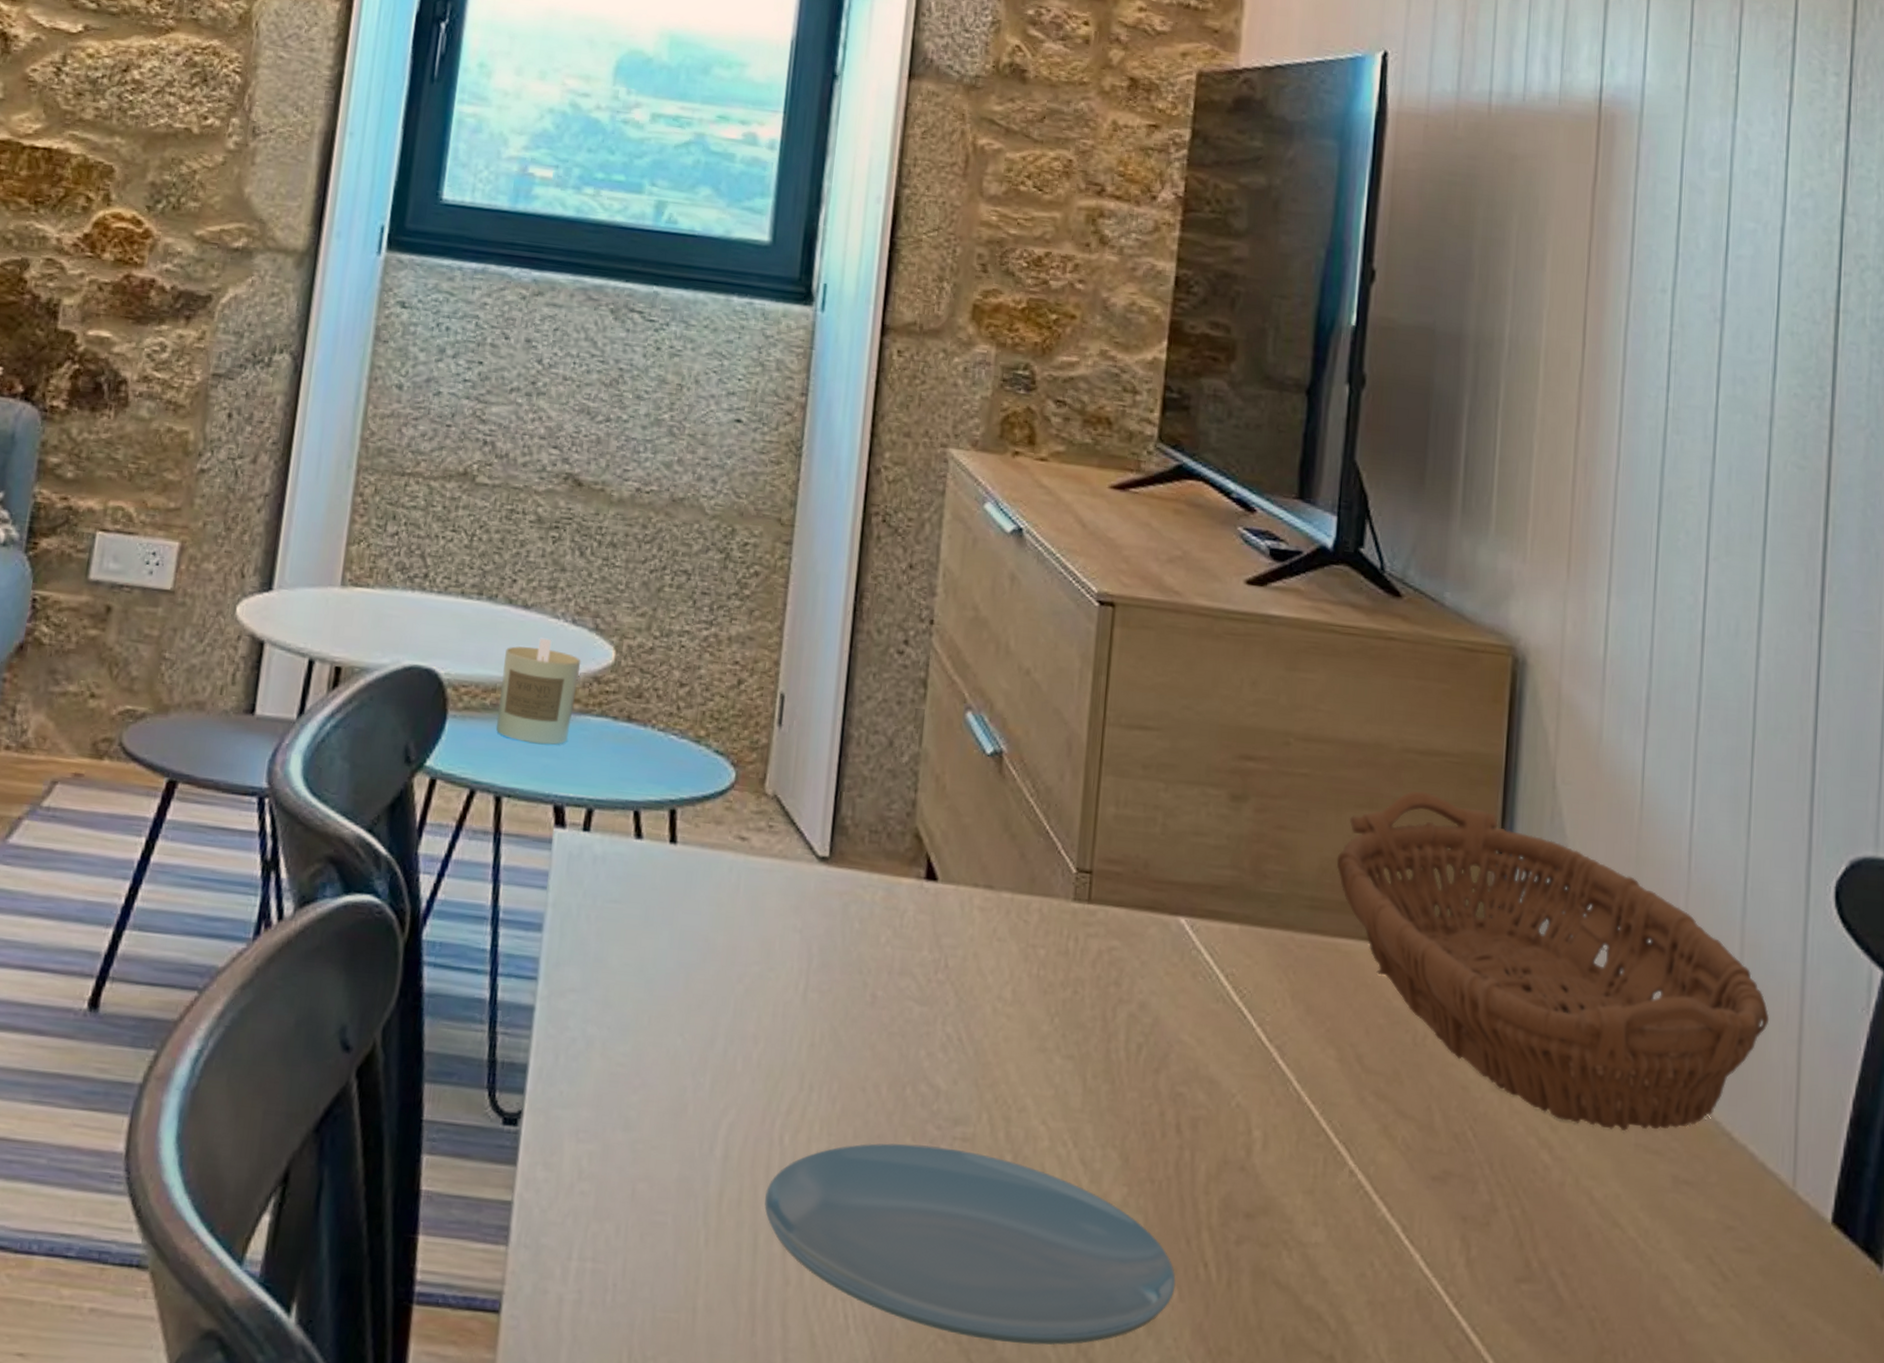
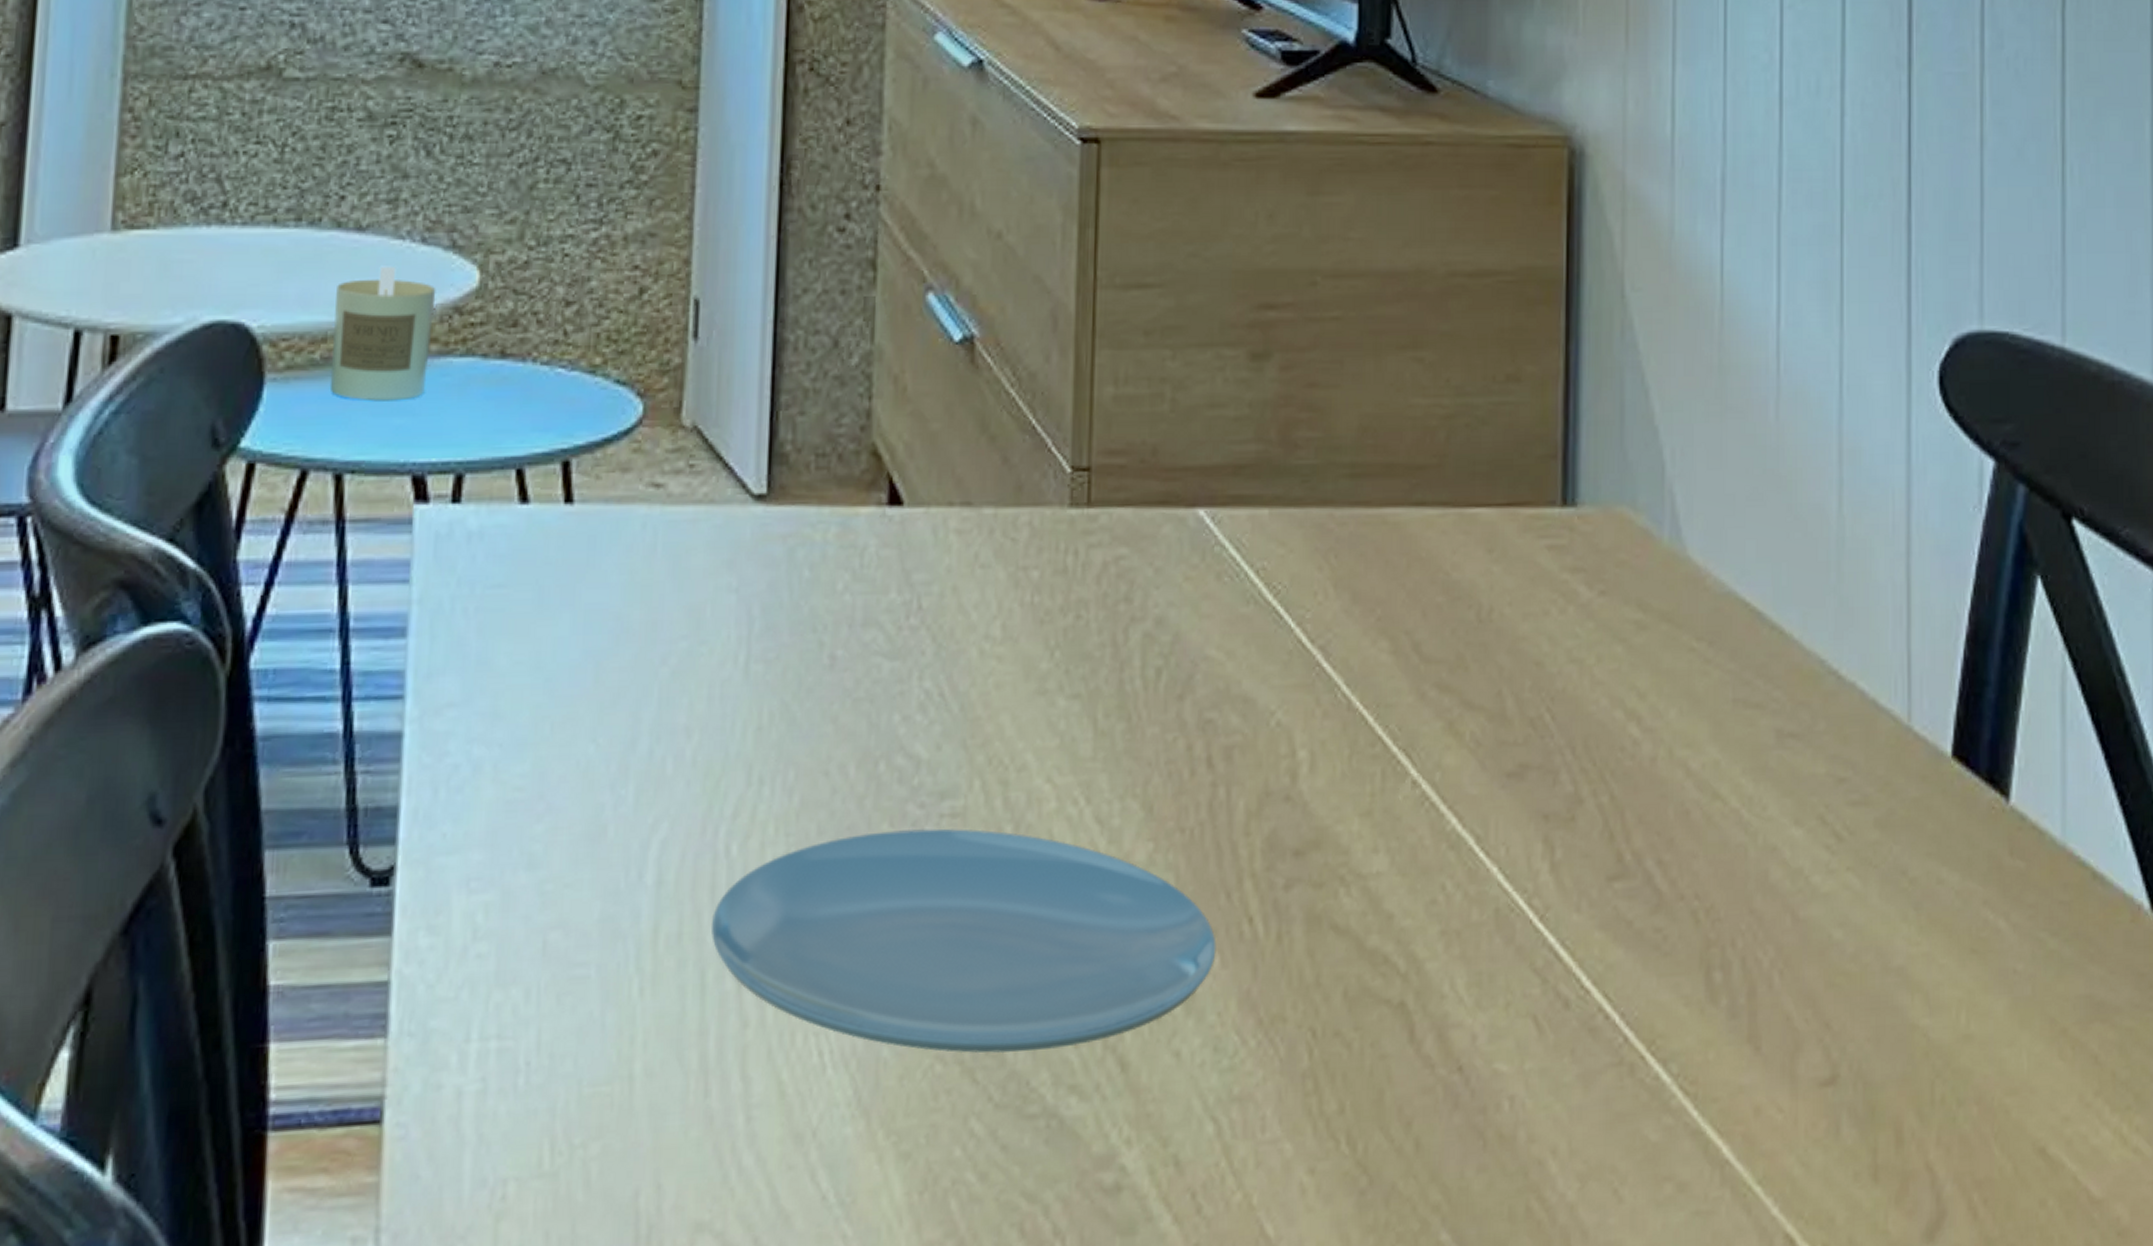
basket: present [1336,791,1770,1131] -> none [1378,320,1874,687]

